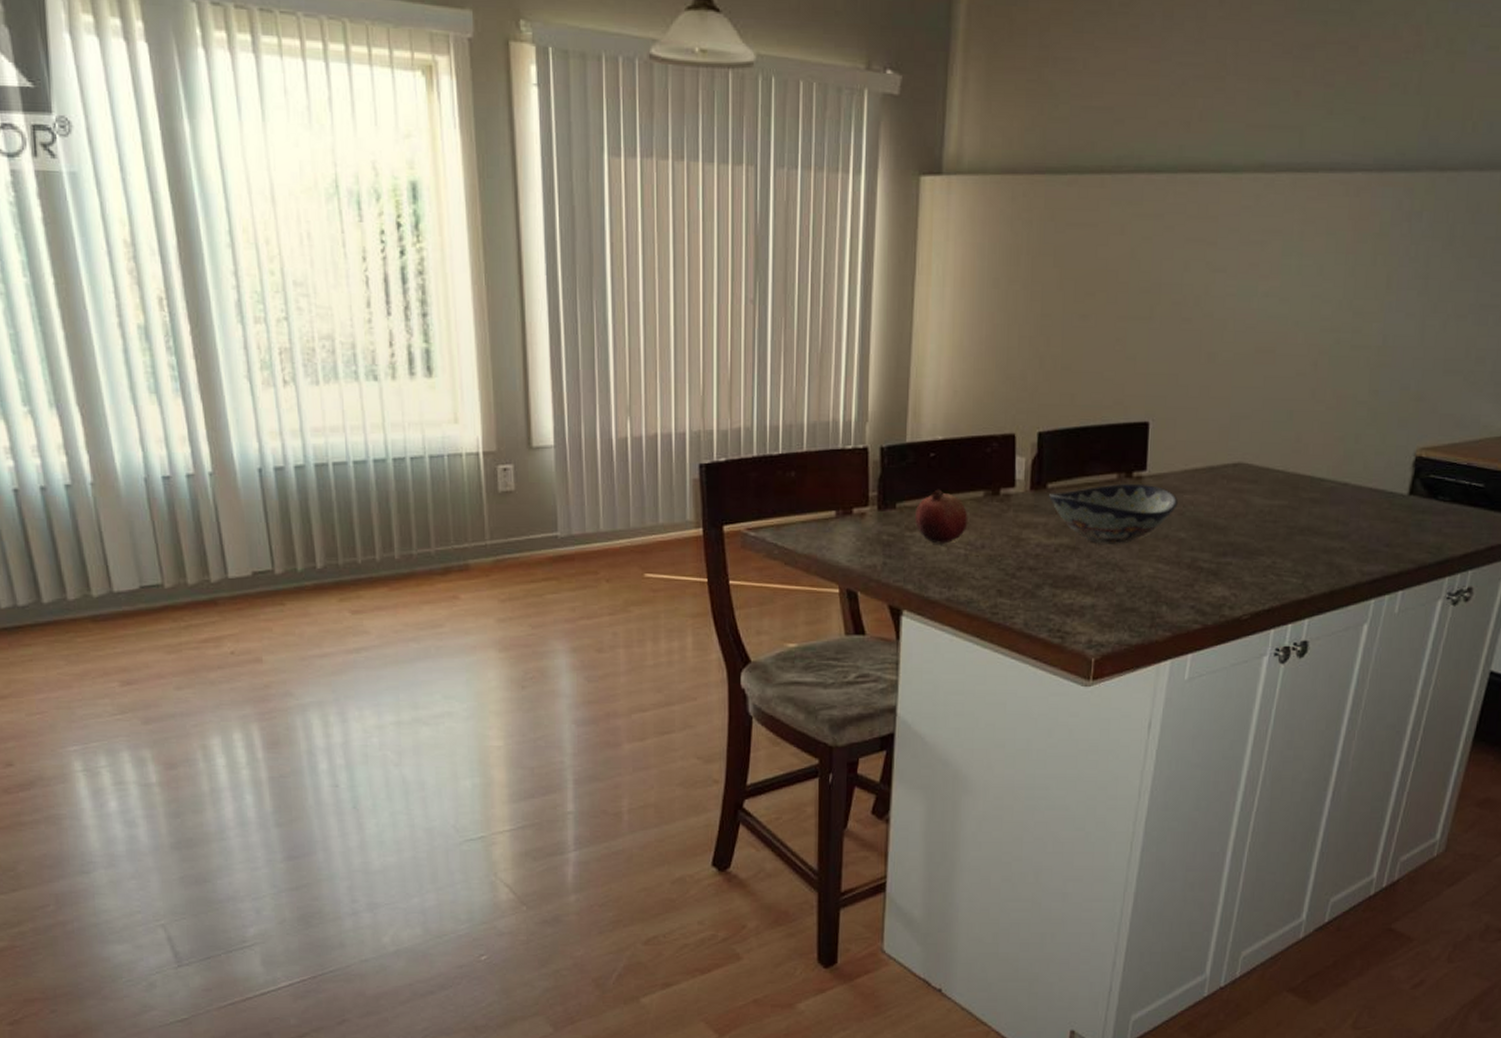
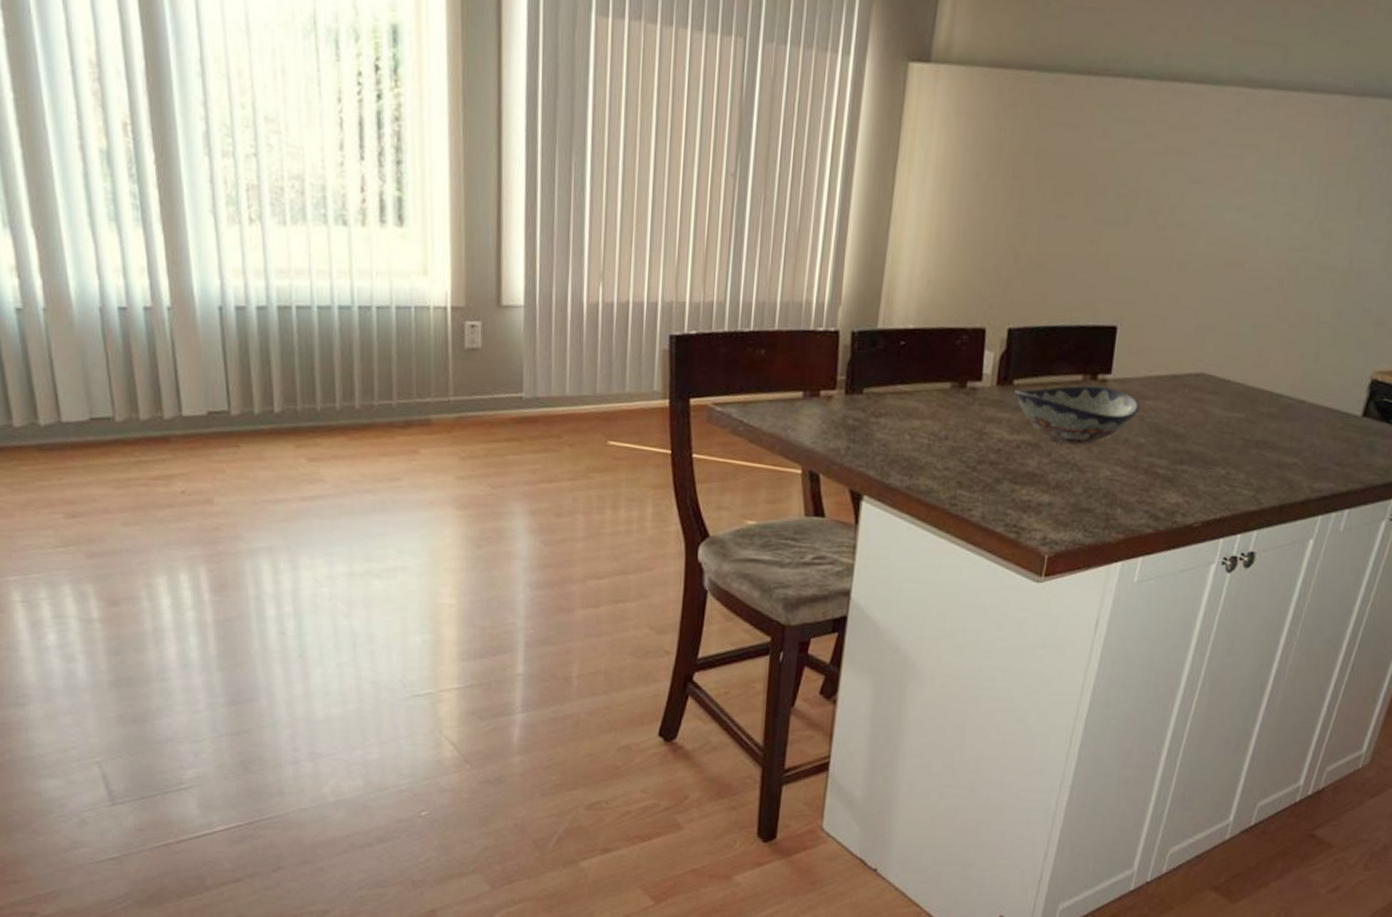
fruit: present [915,489,968,544] -> none [881,377,934,433]

